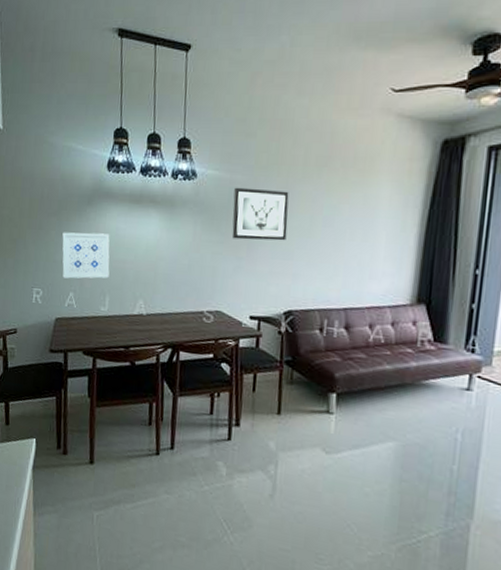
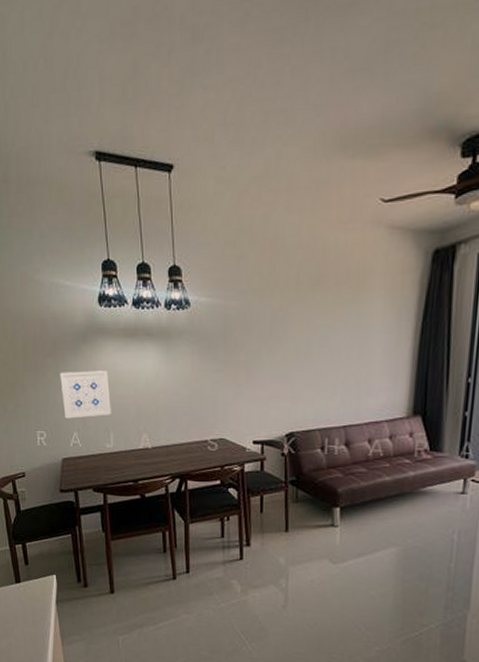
wall art: present [232,187,289,241] -> none [229,313,285,366]

